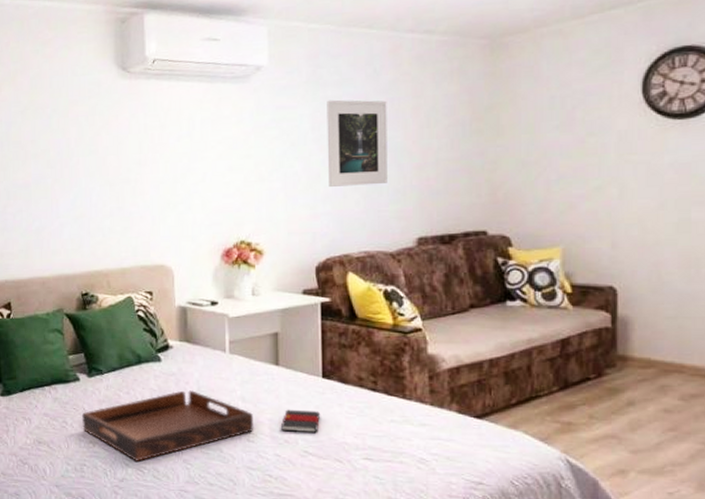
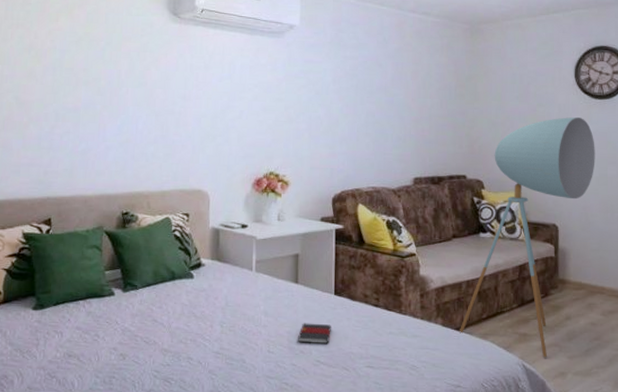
serving tray: present [81,390,253,461] -> none [113,305,274,373]
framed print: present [327,99,387,187] -> none [345,59,393,132]
floor lamp: none [479,146,673,452] -> present [459,117,595,358]

